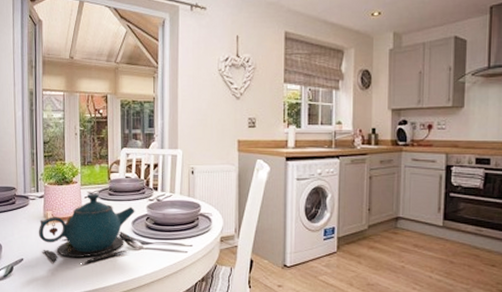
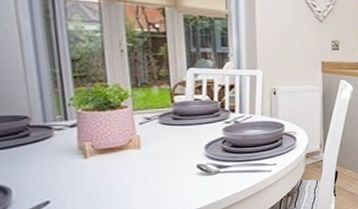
teapot: present [38,193,138,263] -> none [71,118,213,199]

